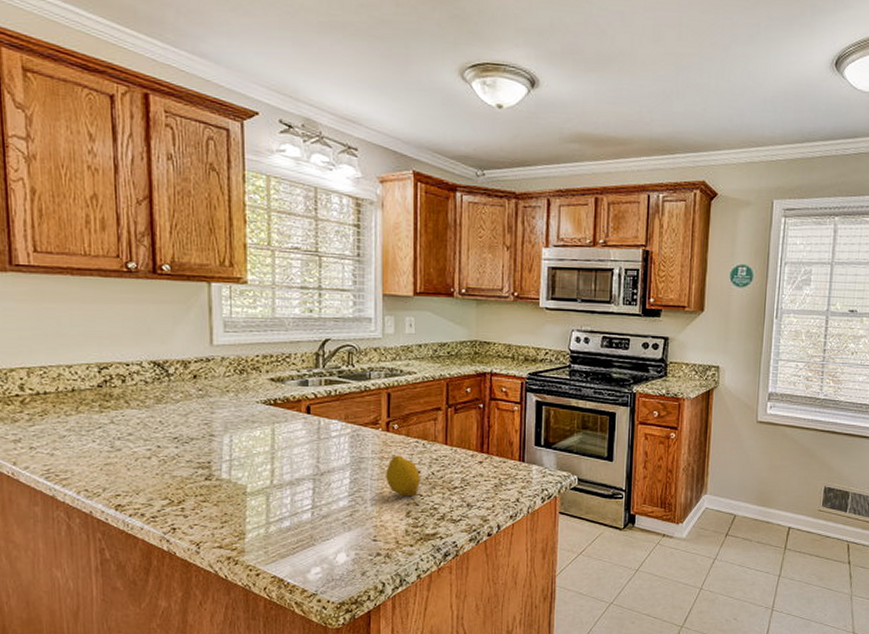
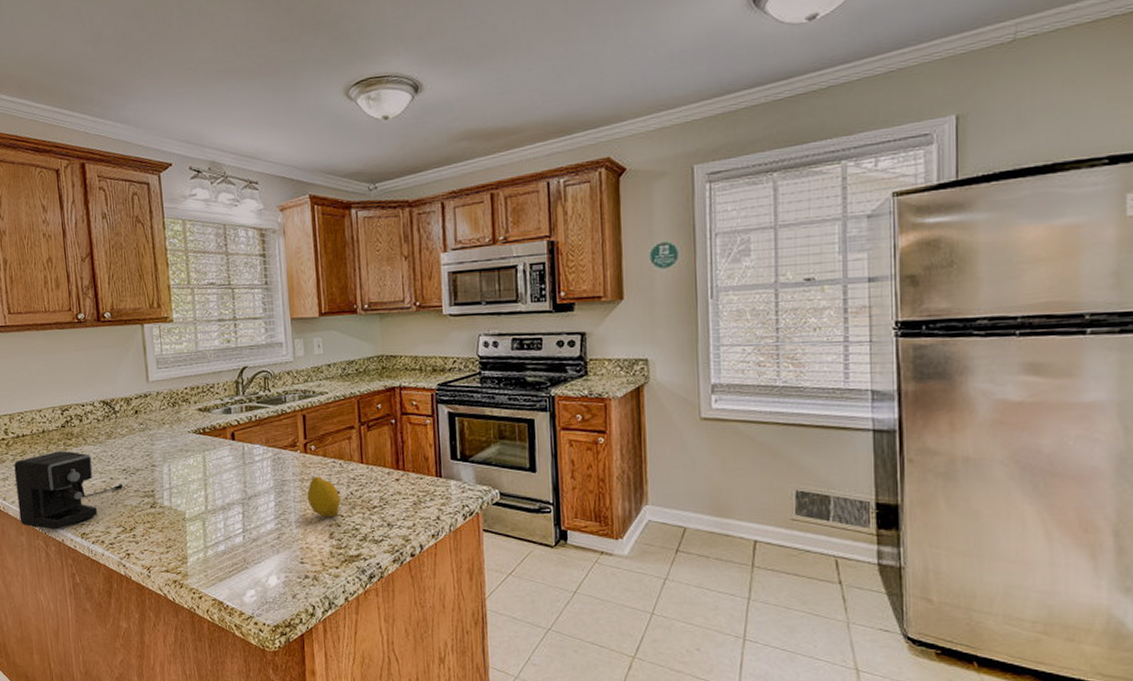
coffee maker: none [30,413,173,500] -> present [14,451,124,530]

